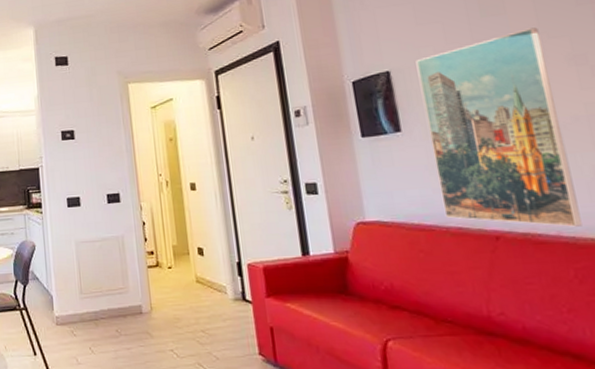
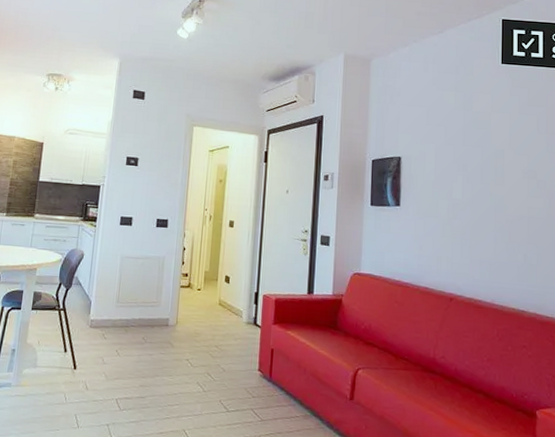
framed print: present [415,27,582,227] -> none [418,144,510,298]

